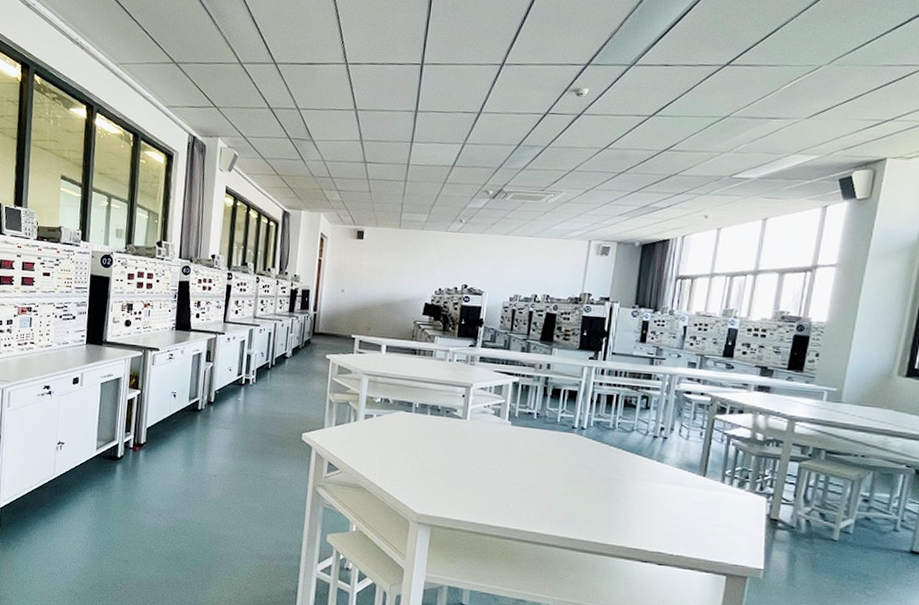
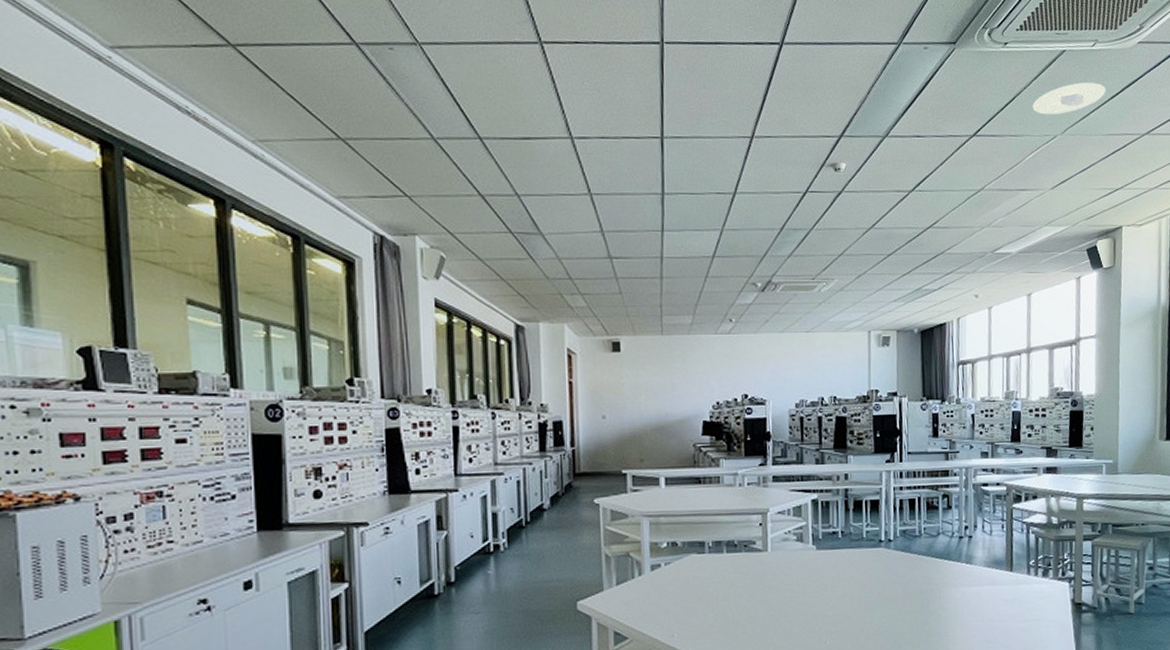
recessed light: none [797,12,889,46] -> present [1032,82,1106,115]

